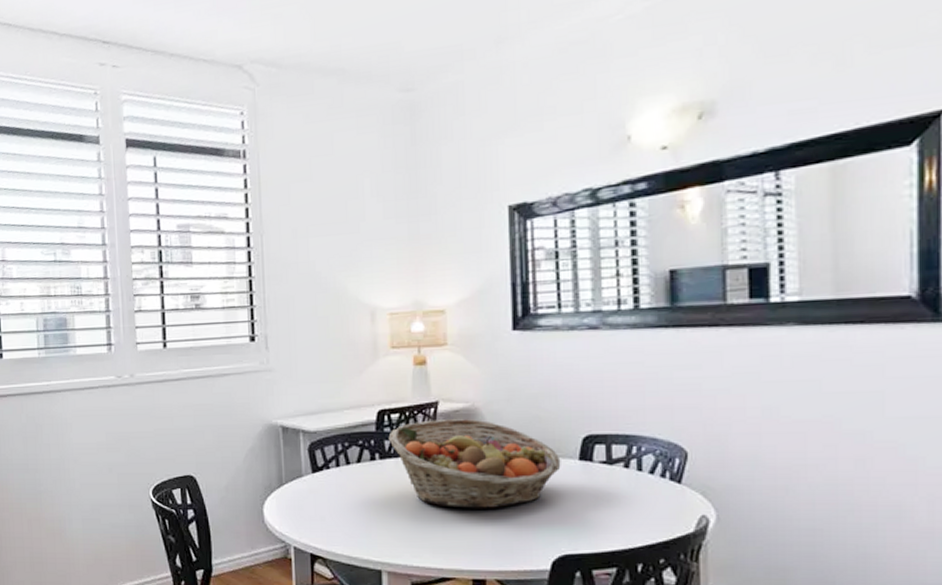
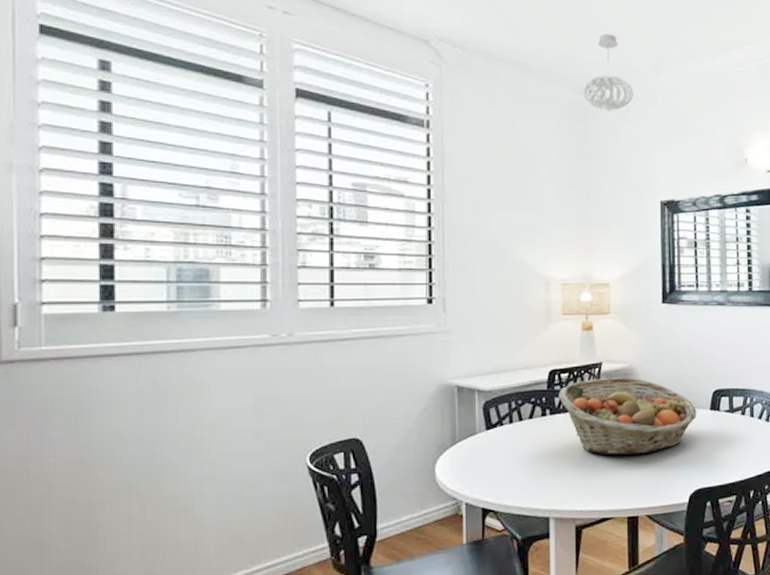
pendant light: none [409,11,472,106] -> present [583,33,634,111]

